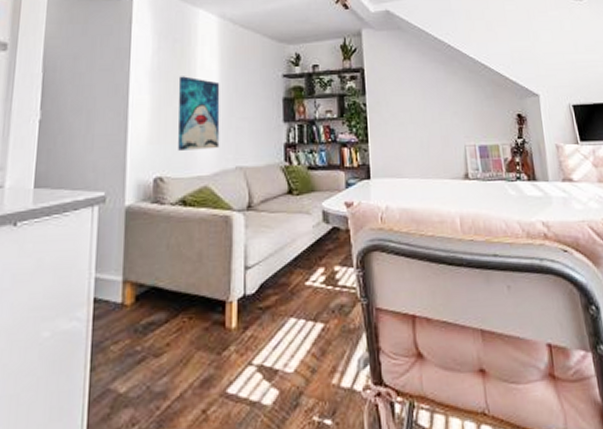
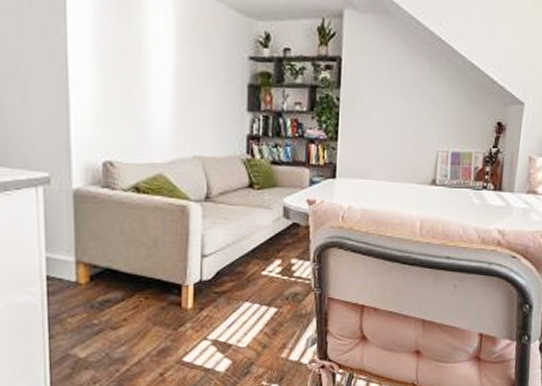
wall art: present [178,76,220,150] -> none [126,48,176,136]

